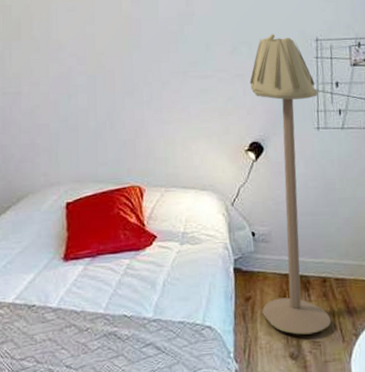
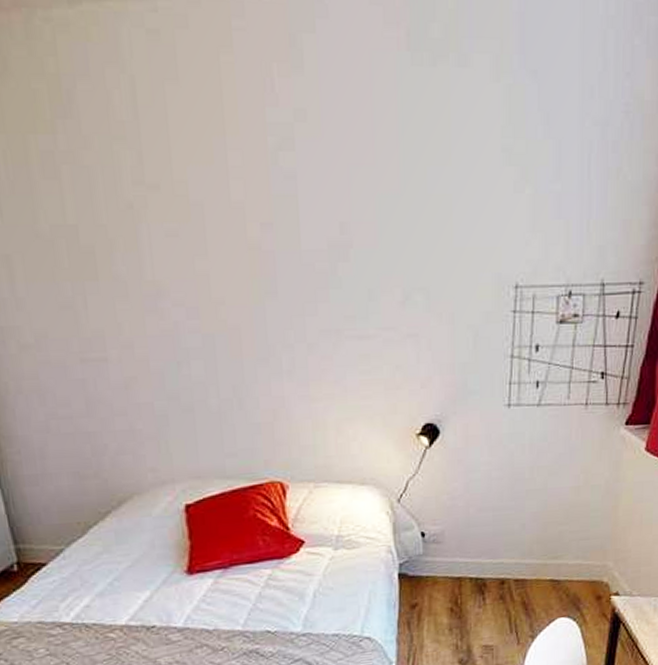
floor lamp: present [249,34,332,335] -> none [425,277,512,640]

